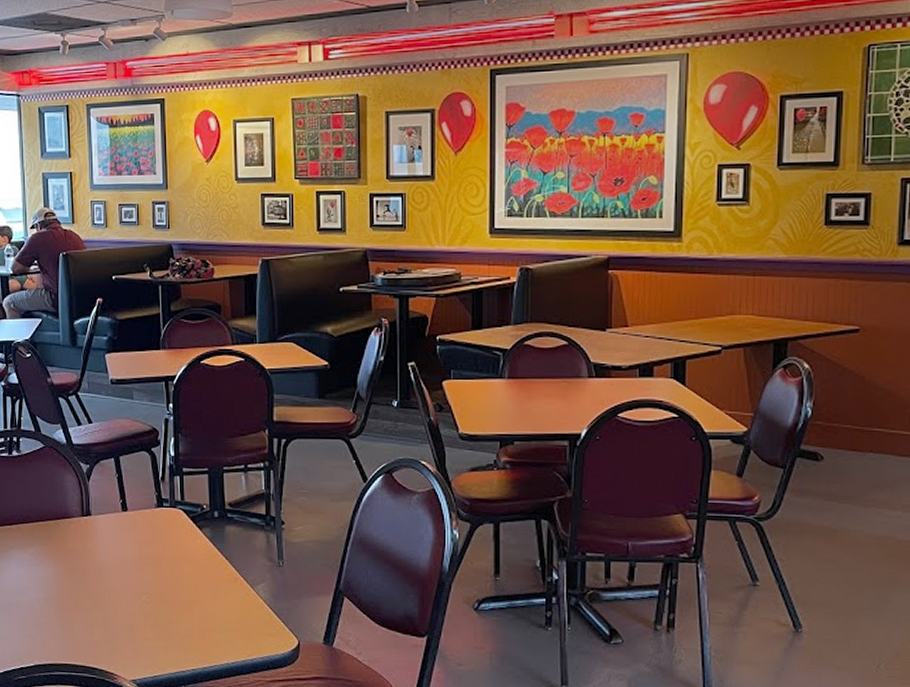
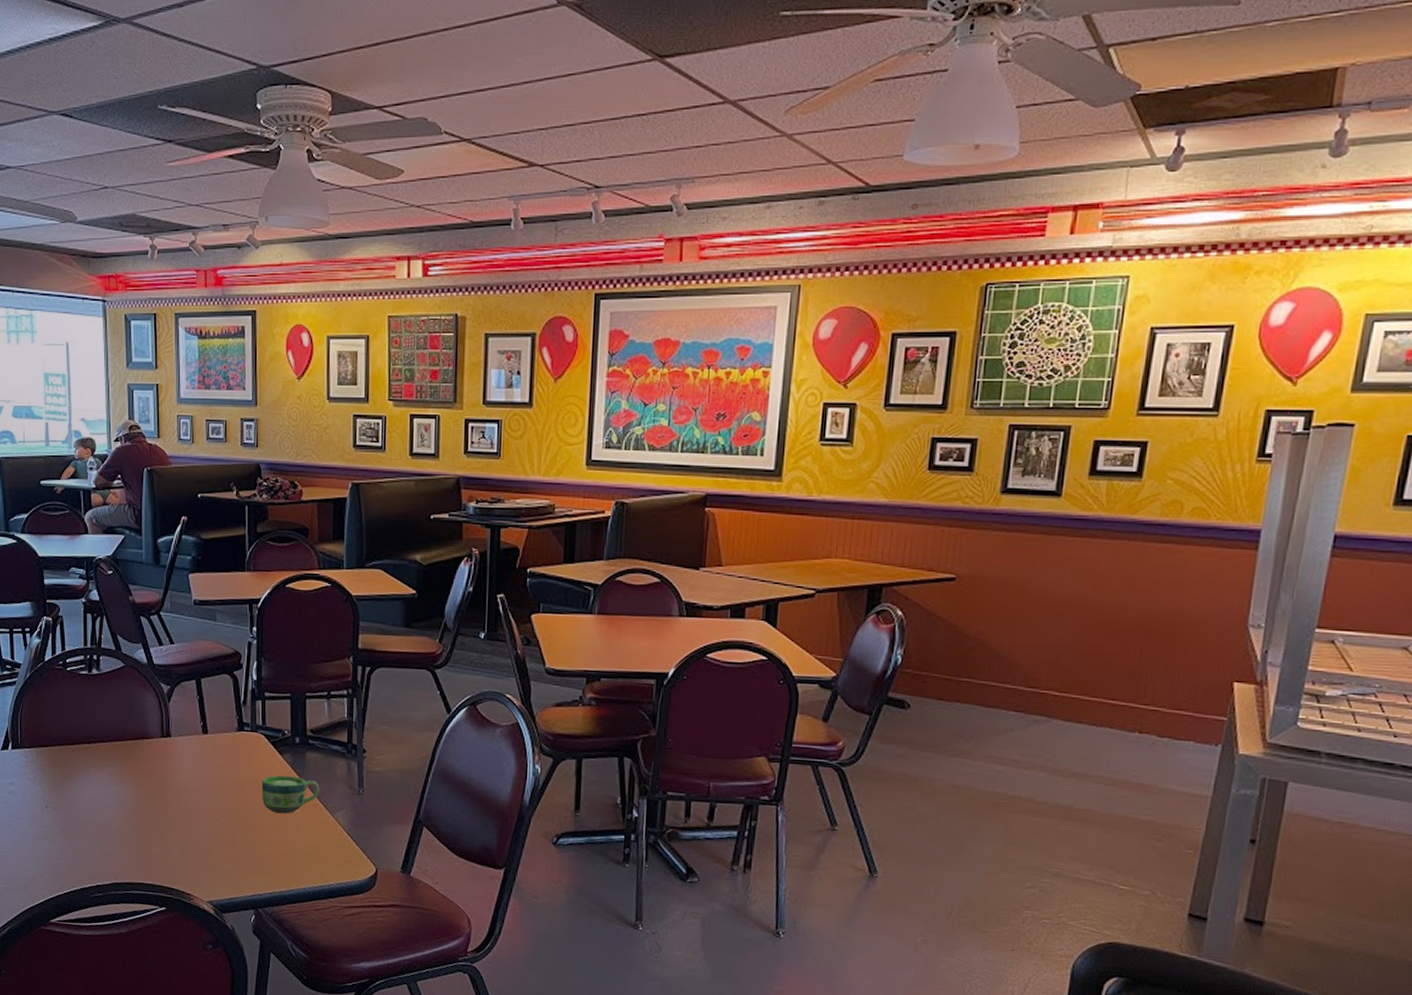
cup: none [182,550,240,589] -> present [261,775,320,814]

